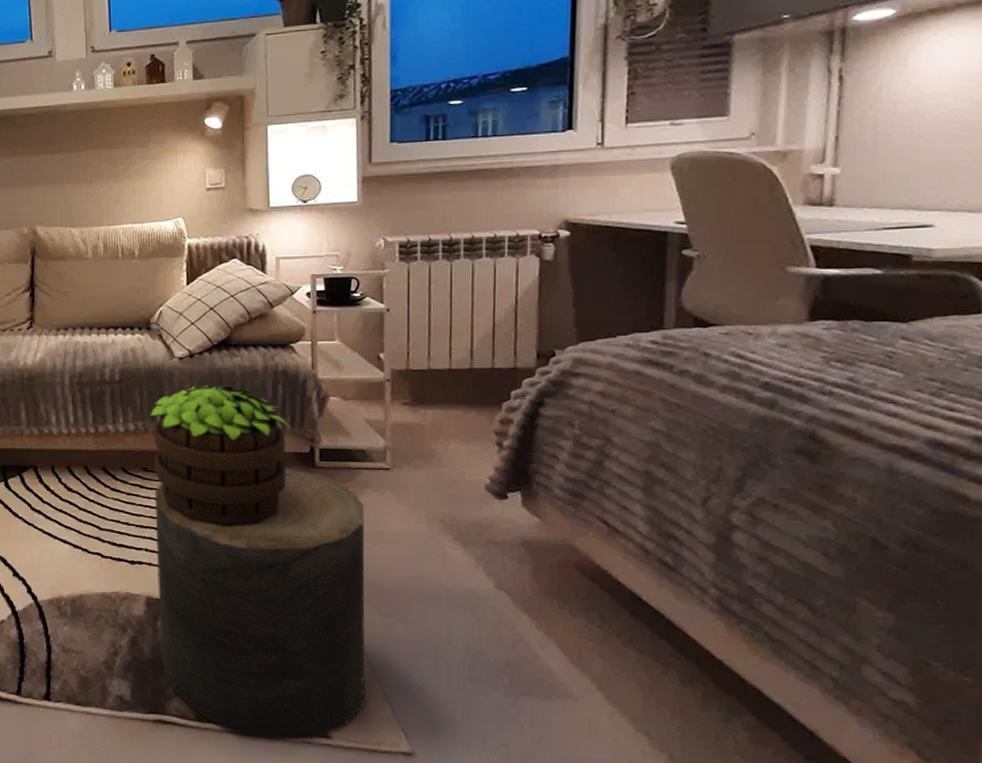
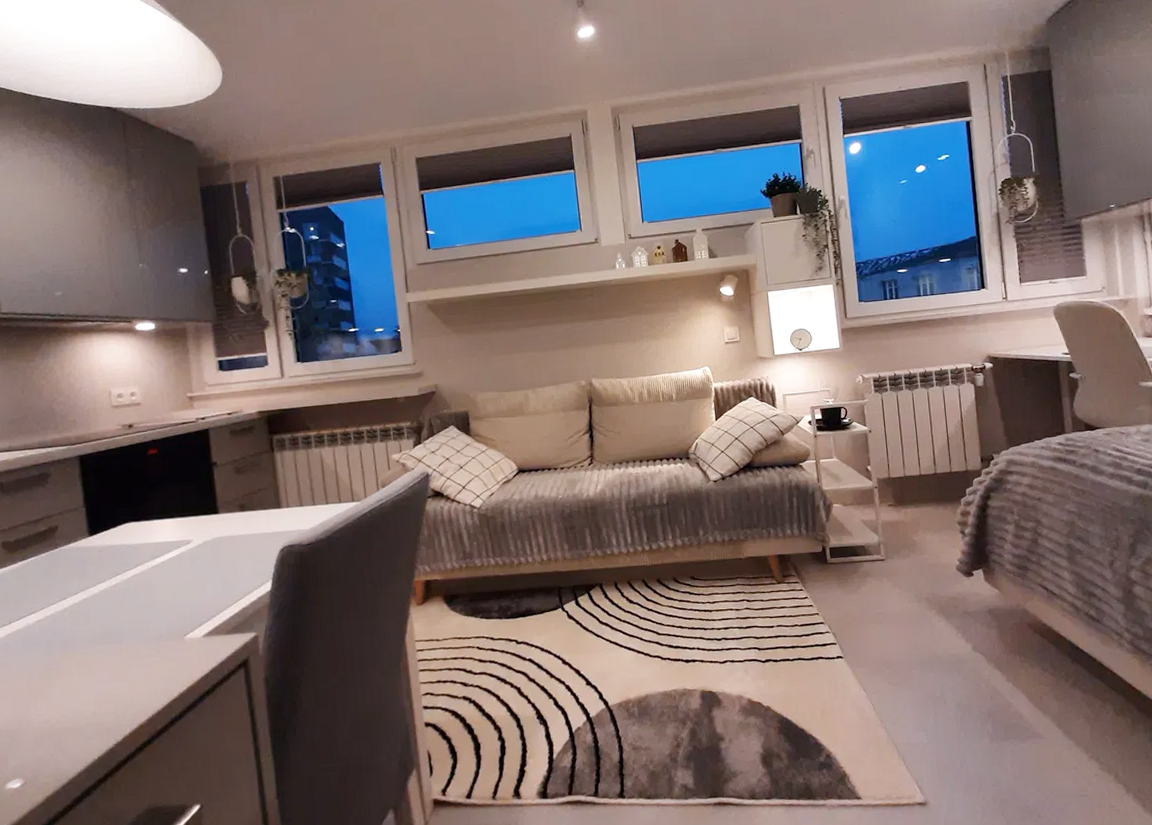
potted plant: present [150,384,288,528] -> none [693,501,806,622]
stool: present [154,468,365,740] -> none [701,566,885,808]

